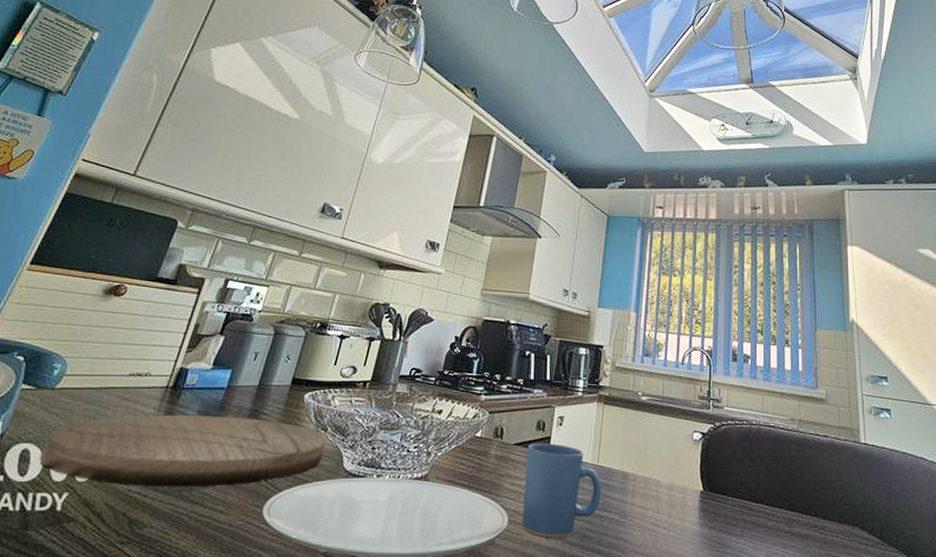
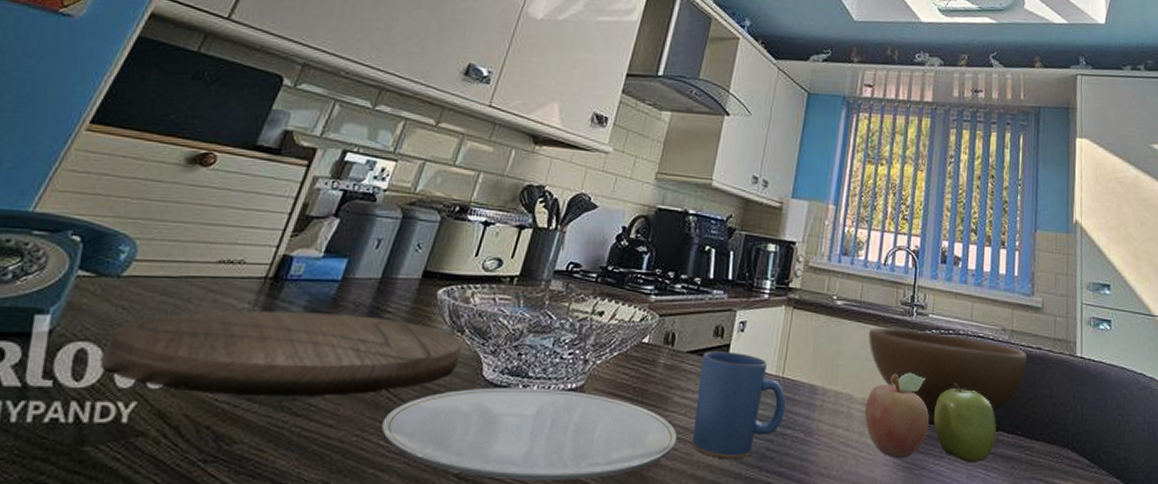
bowl: none [672,419,816,506] -> present [869,327,1028,424]
fruit: none [672,459,730,538] -> present [865,372,930,459]
fruit: none [734,467,792,542] -> present [934,382,997,463]

